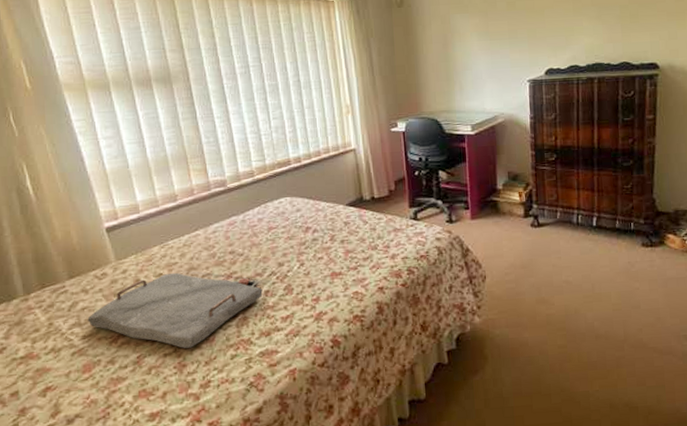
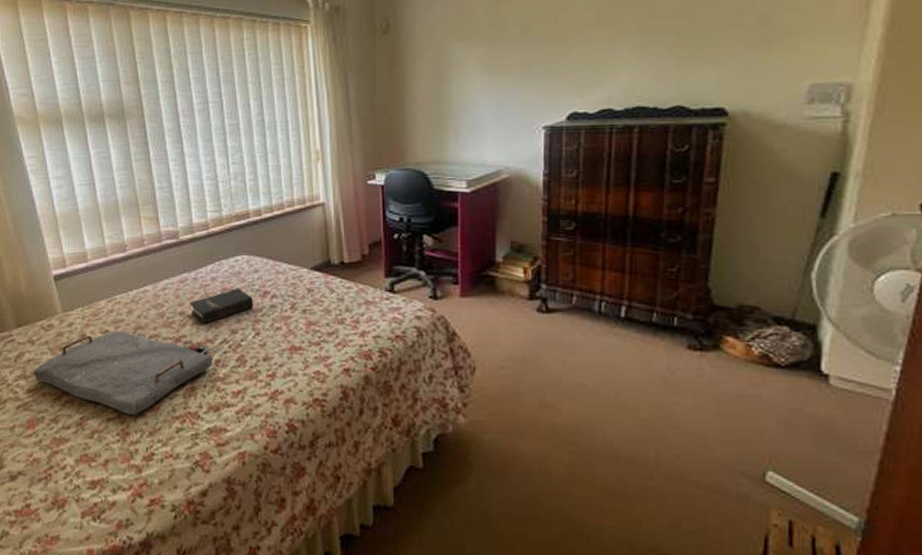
hardback book: none [239,226,298,260] -> present [190,288,254,323]

